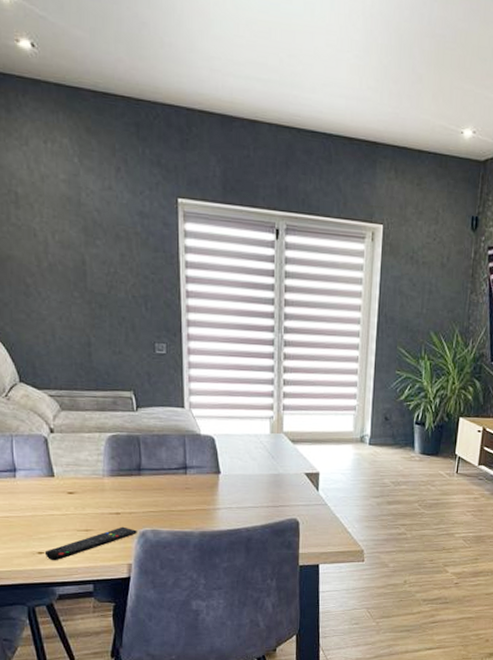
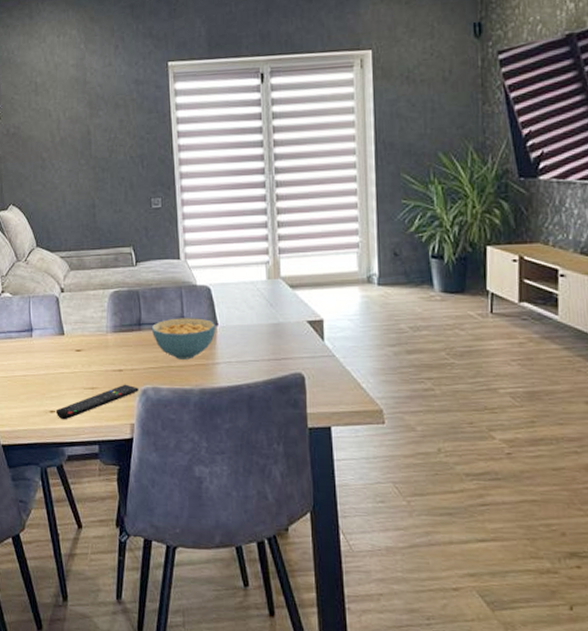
cereal bowl: none [152,465,219,505] -> present [151,318,216,359]

